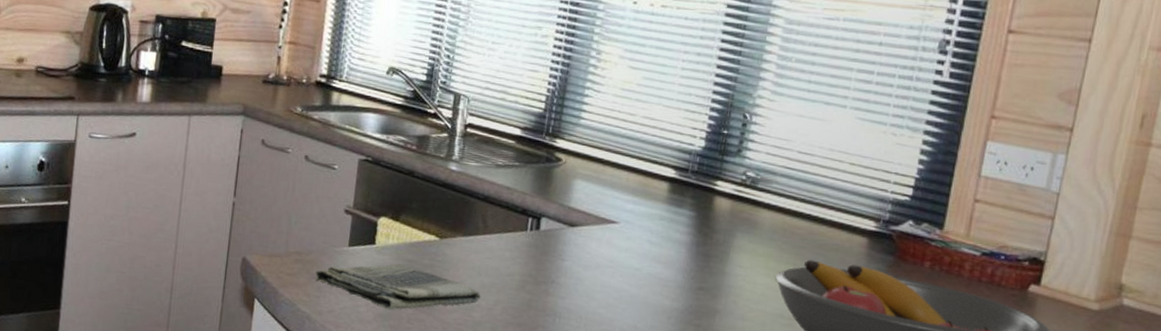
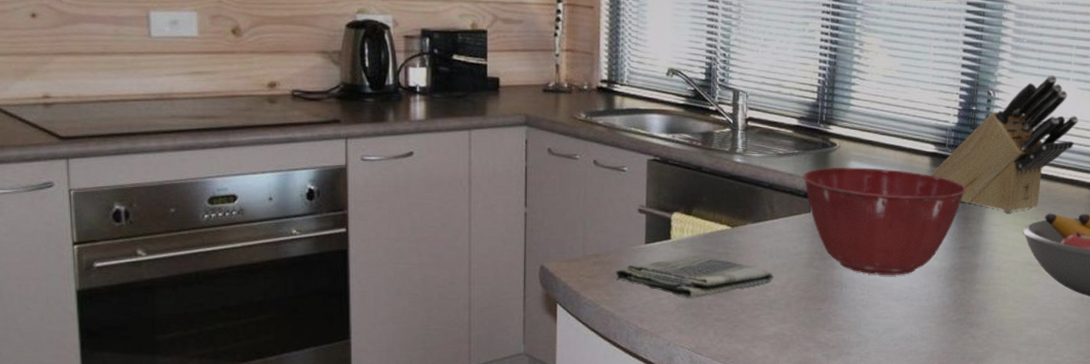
mixing bowl: none [521,184,710,312] -> present [803,167,967,275]
knife block: none [667,100,855,255] -> present [930,75,1078,213]

